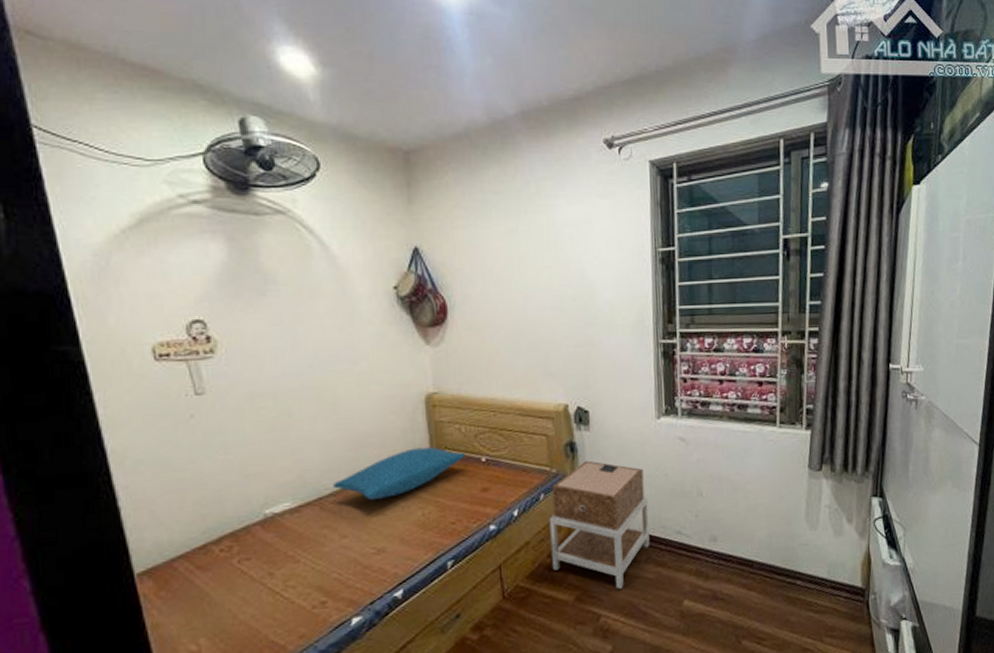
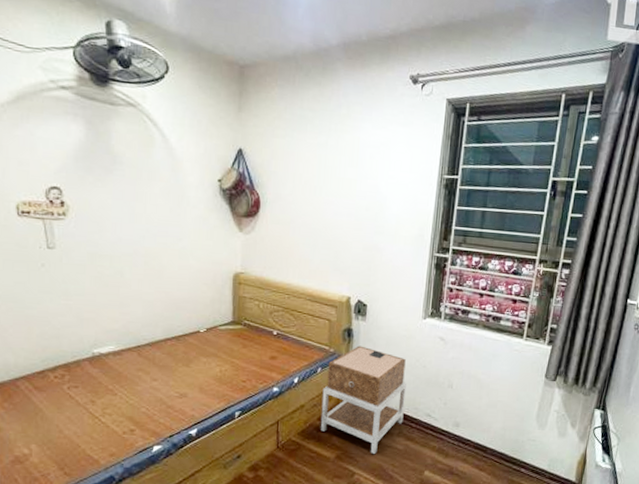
pillow: present [333,447,466,500] -> none [150,315,261,353]

